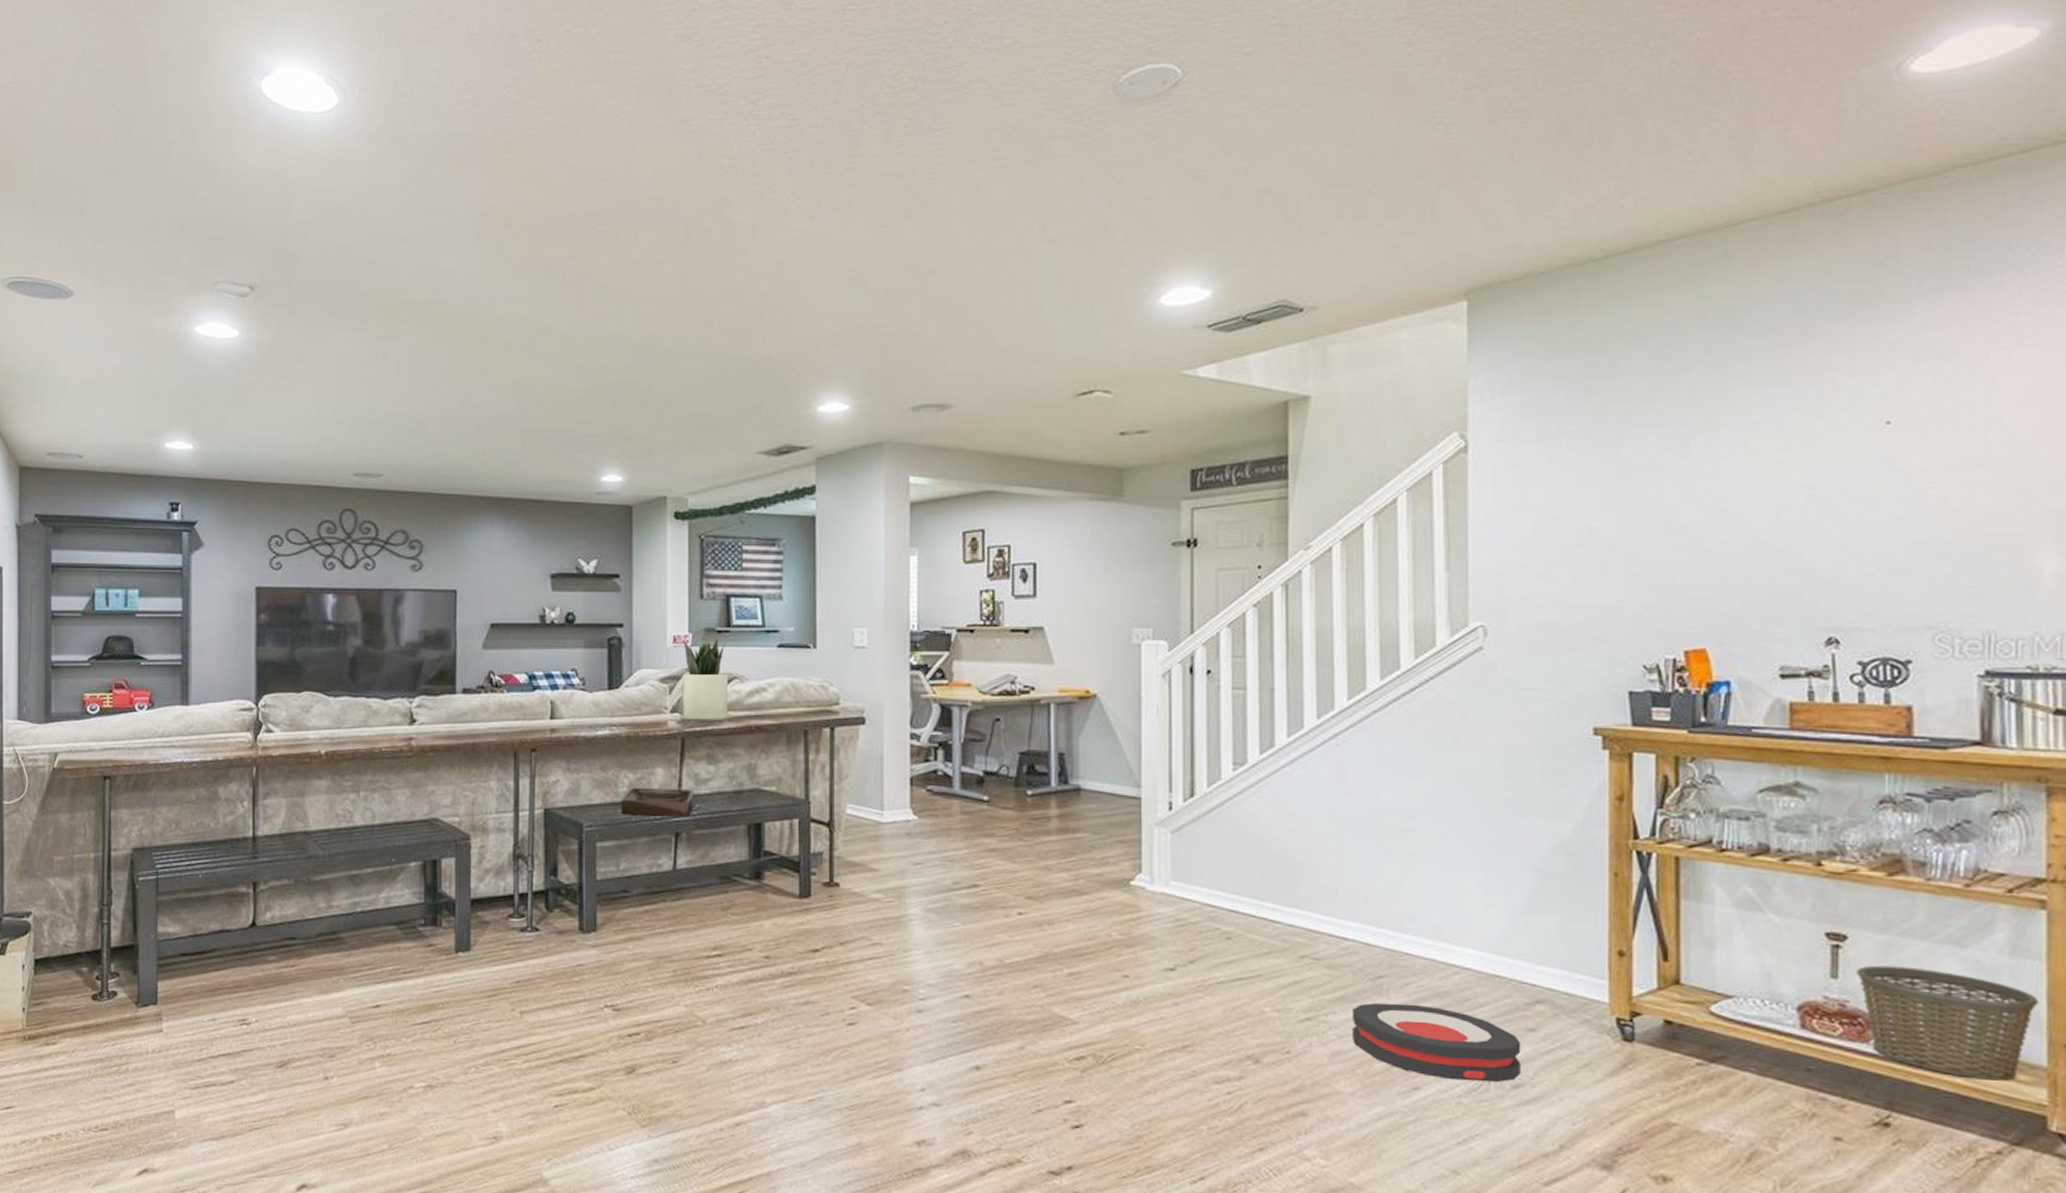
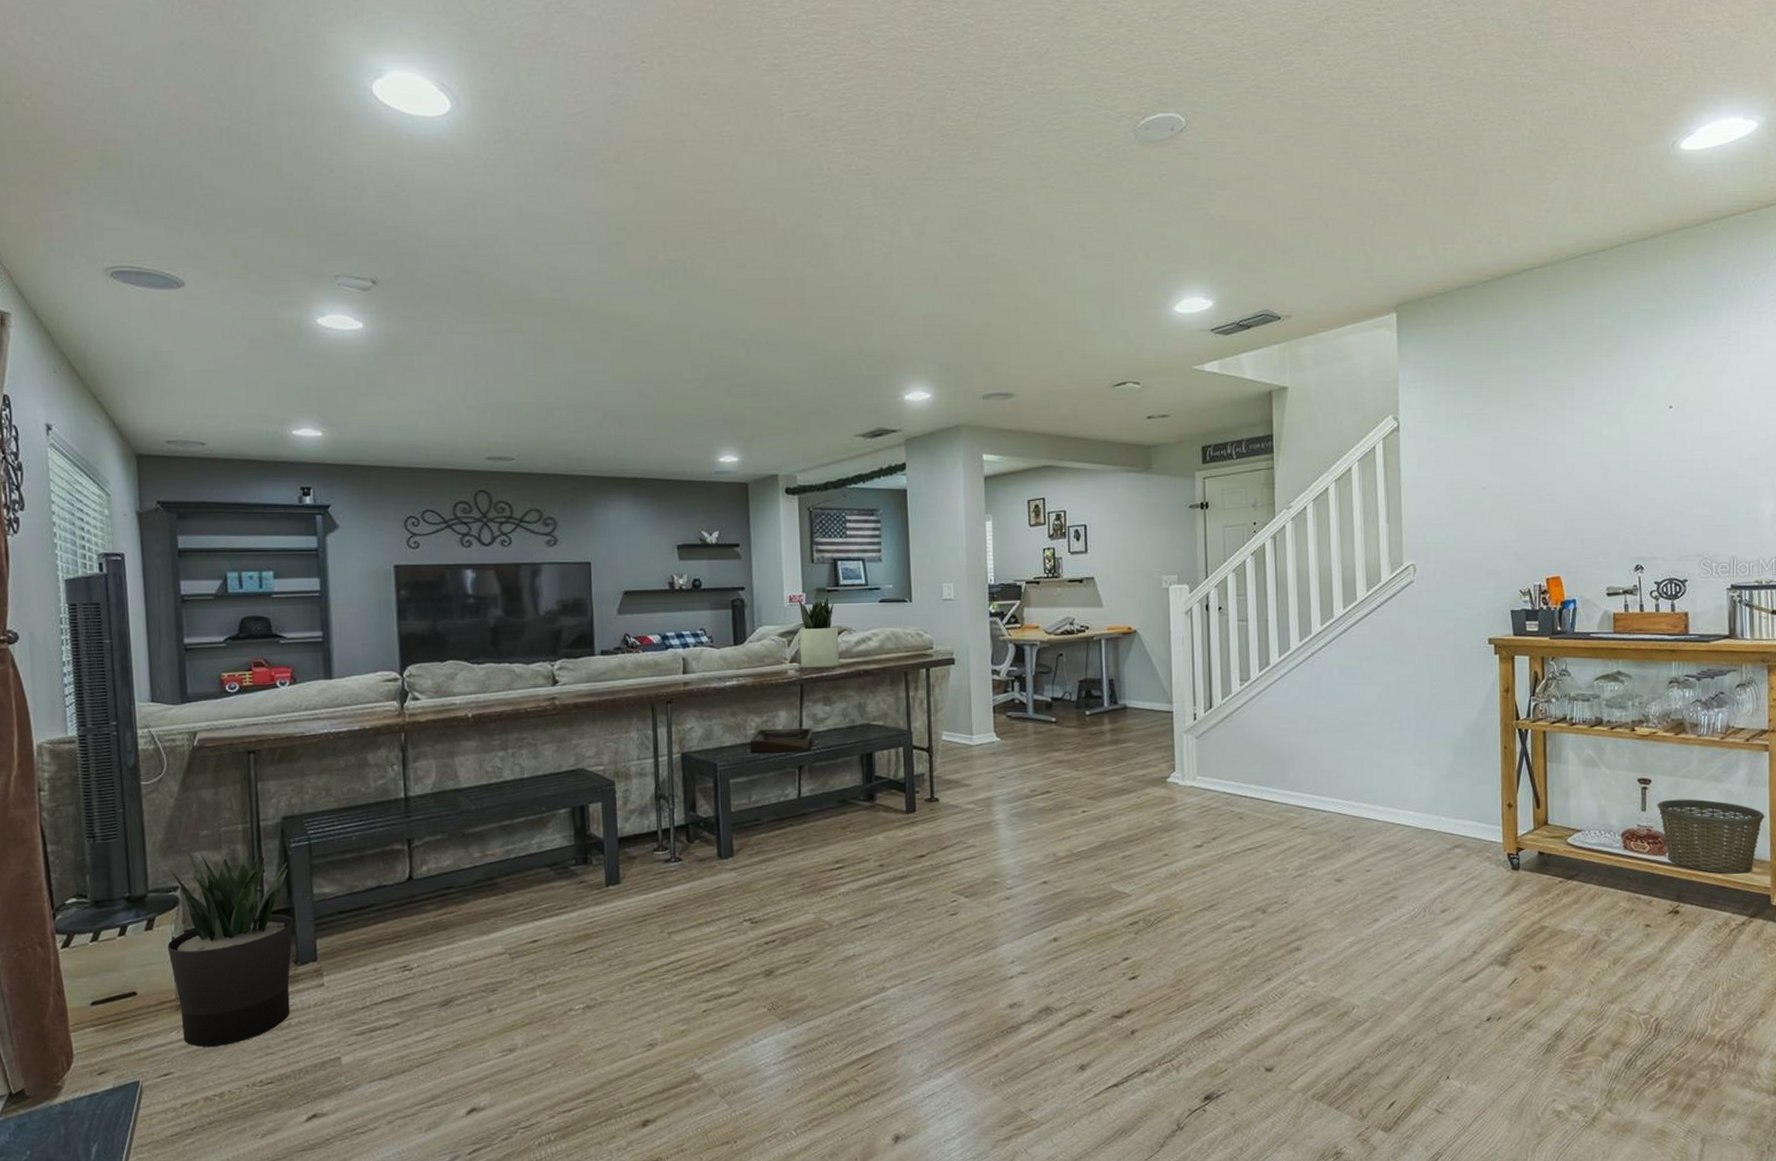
planter: none [17,873,137,1084] -> present [167,848,294,1047]
robot vacuum: present [1351,1002,1521,1083] -> none [1330,856,1446,911]

